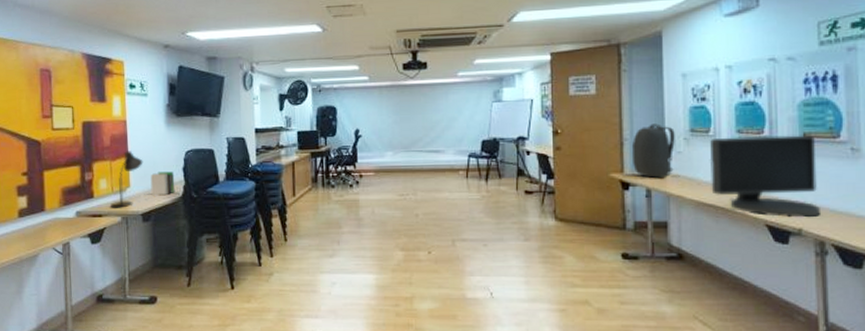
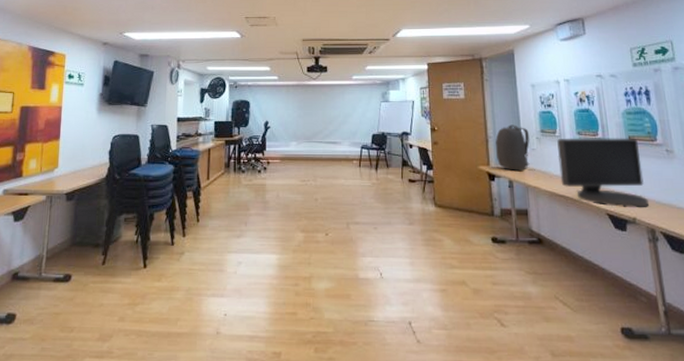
desk lamp: present [110,151,143,208] -> none [37,134,73,187]
books: present [150,171,175,196] -> none [77,154,101,177]

